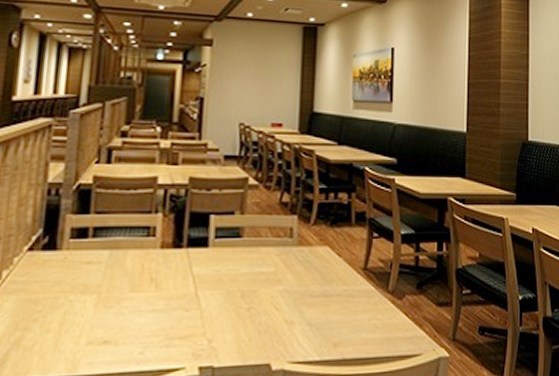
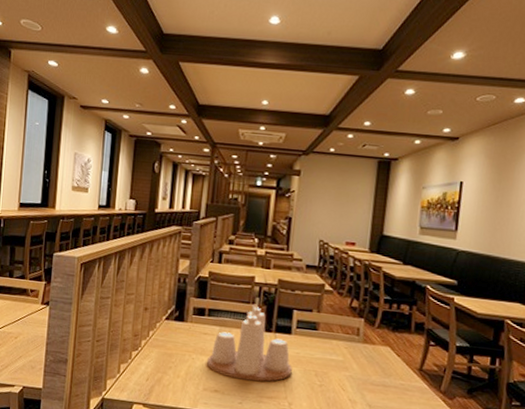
condiment set: none [92,204,211,320] -> present [207,298,292,382]

